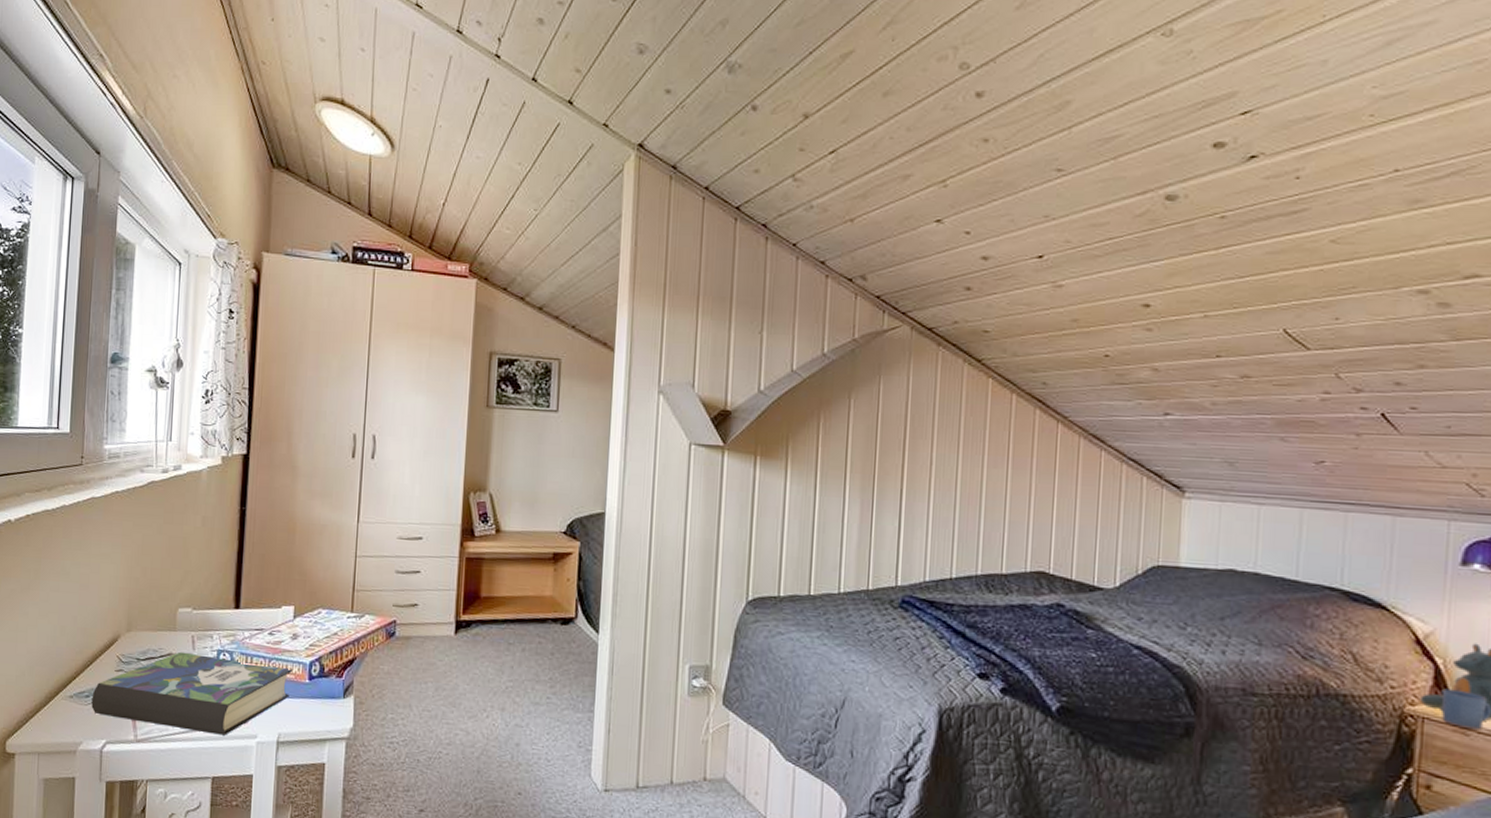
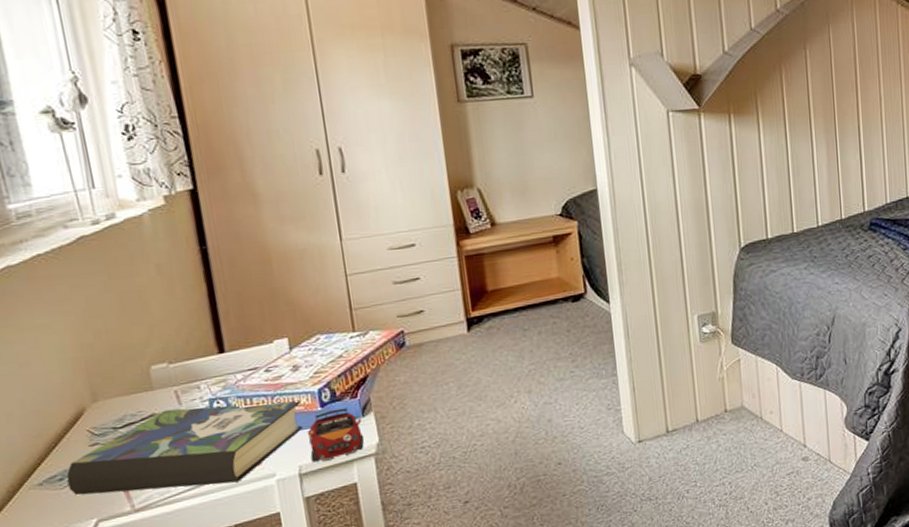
toy car: none [290,684,342,735] -> present [307,408,365,463]

